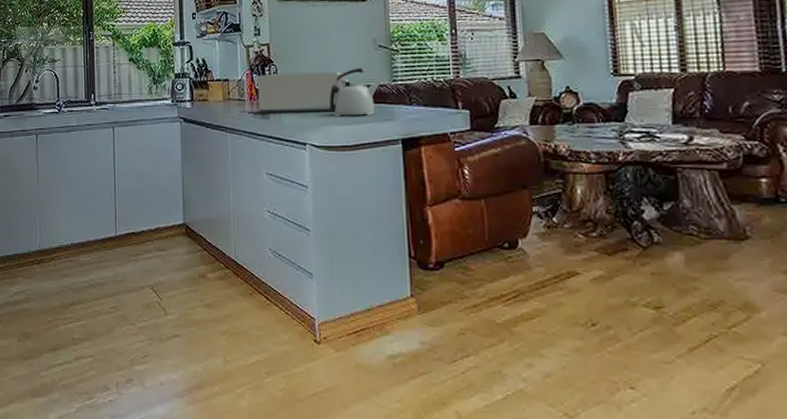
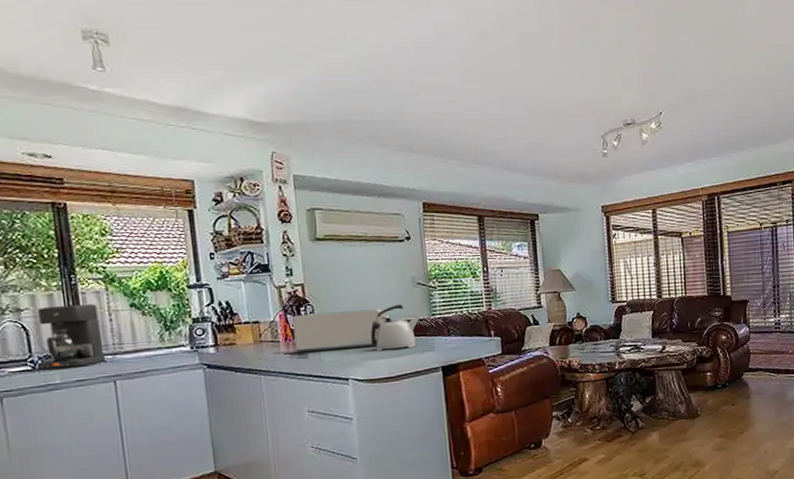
coffee maker: none [61,57,109,113] -> present [36,304,107,370]

